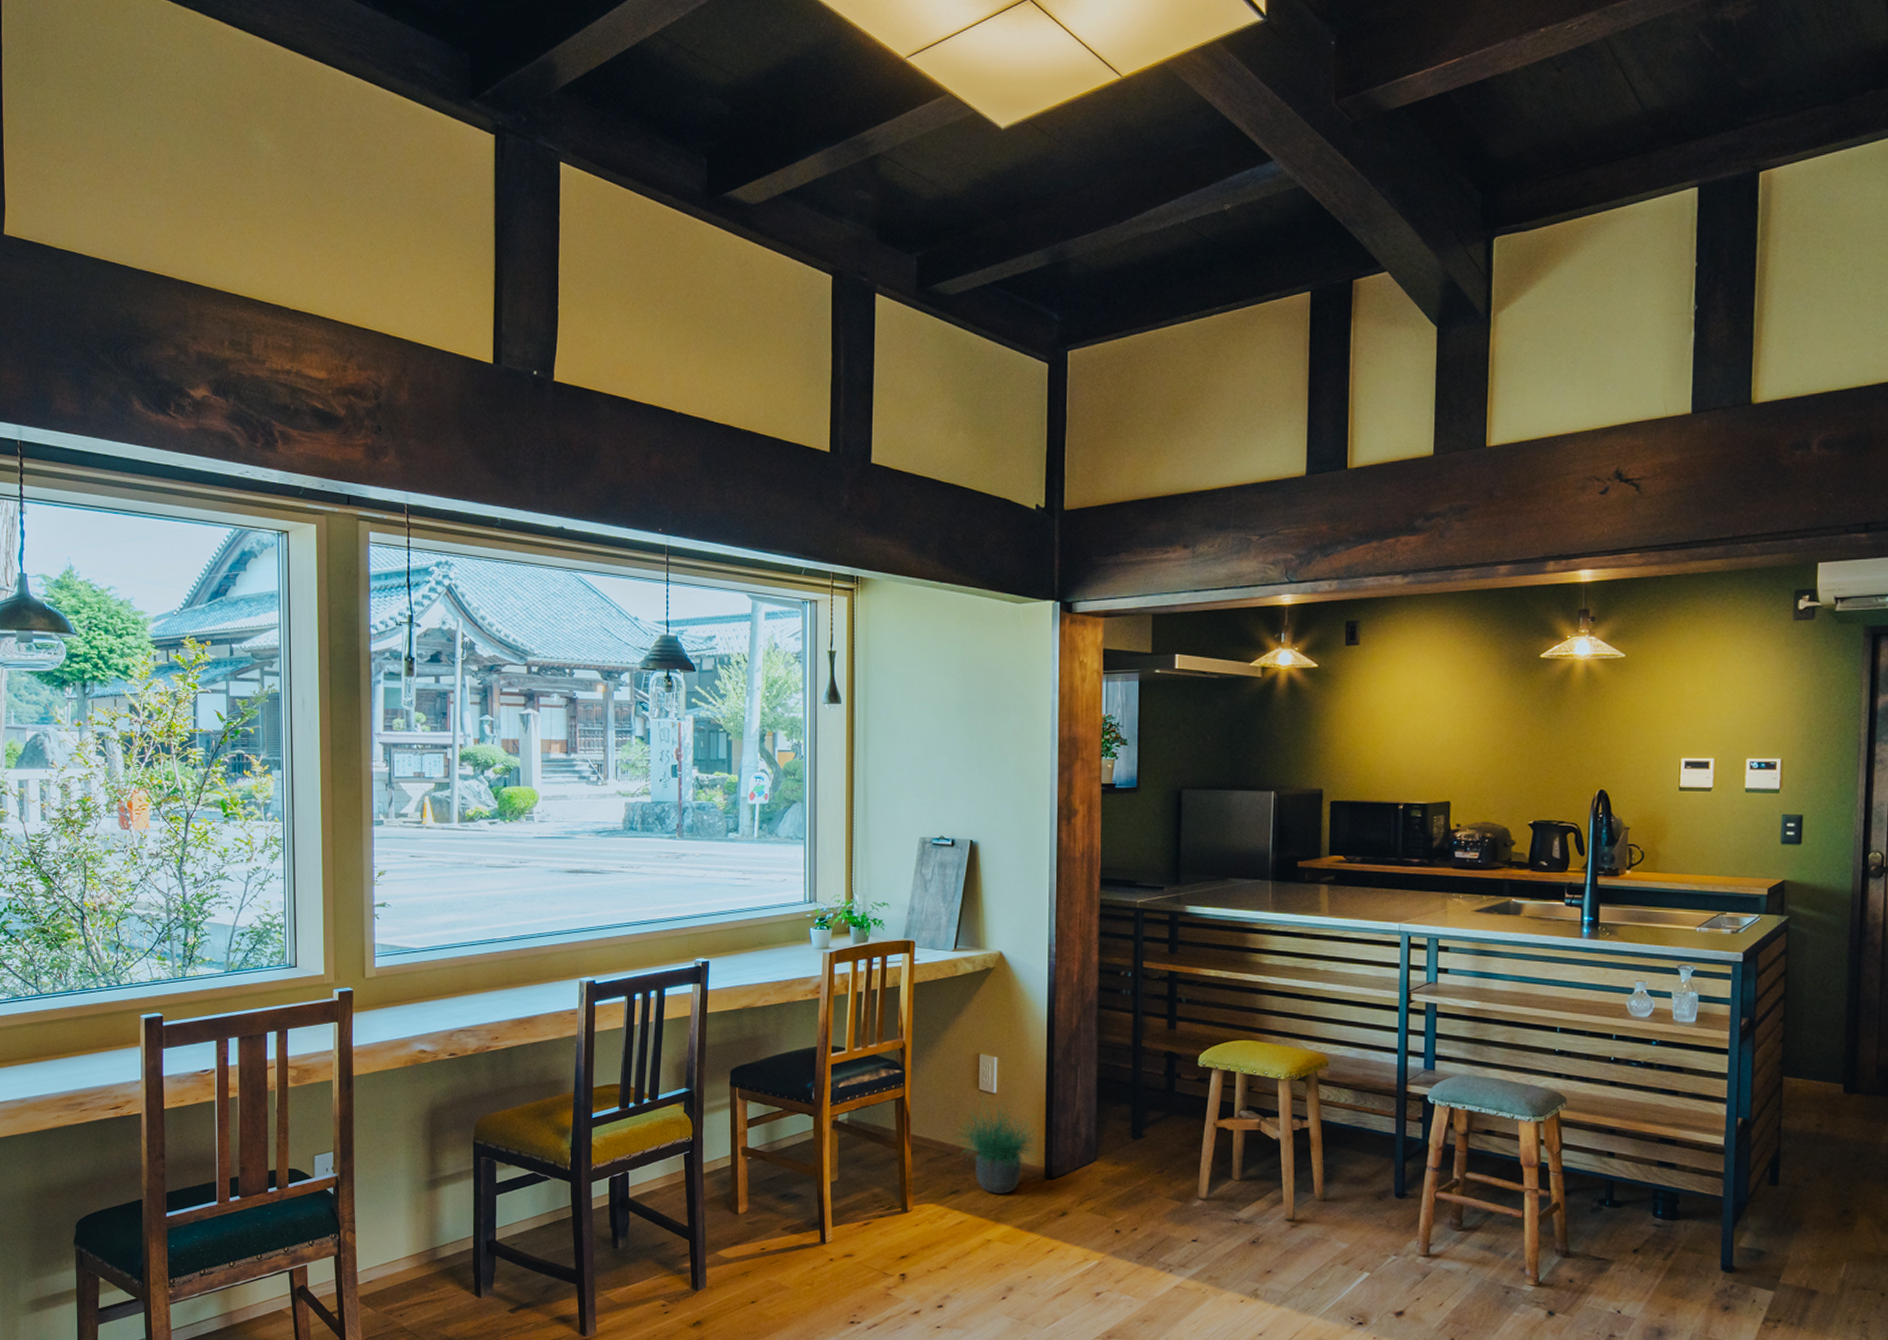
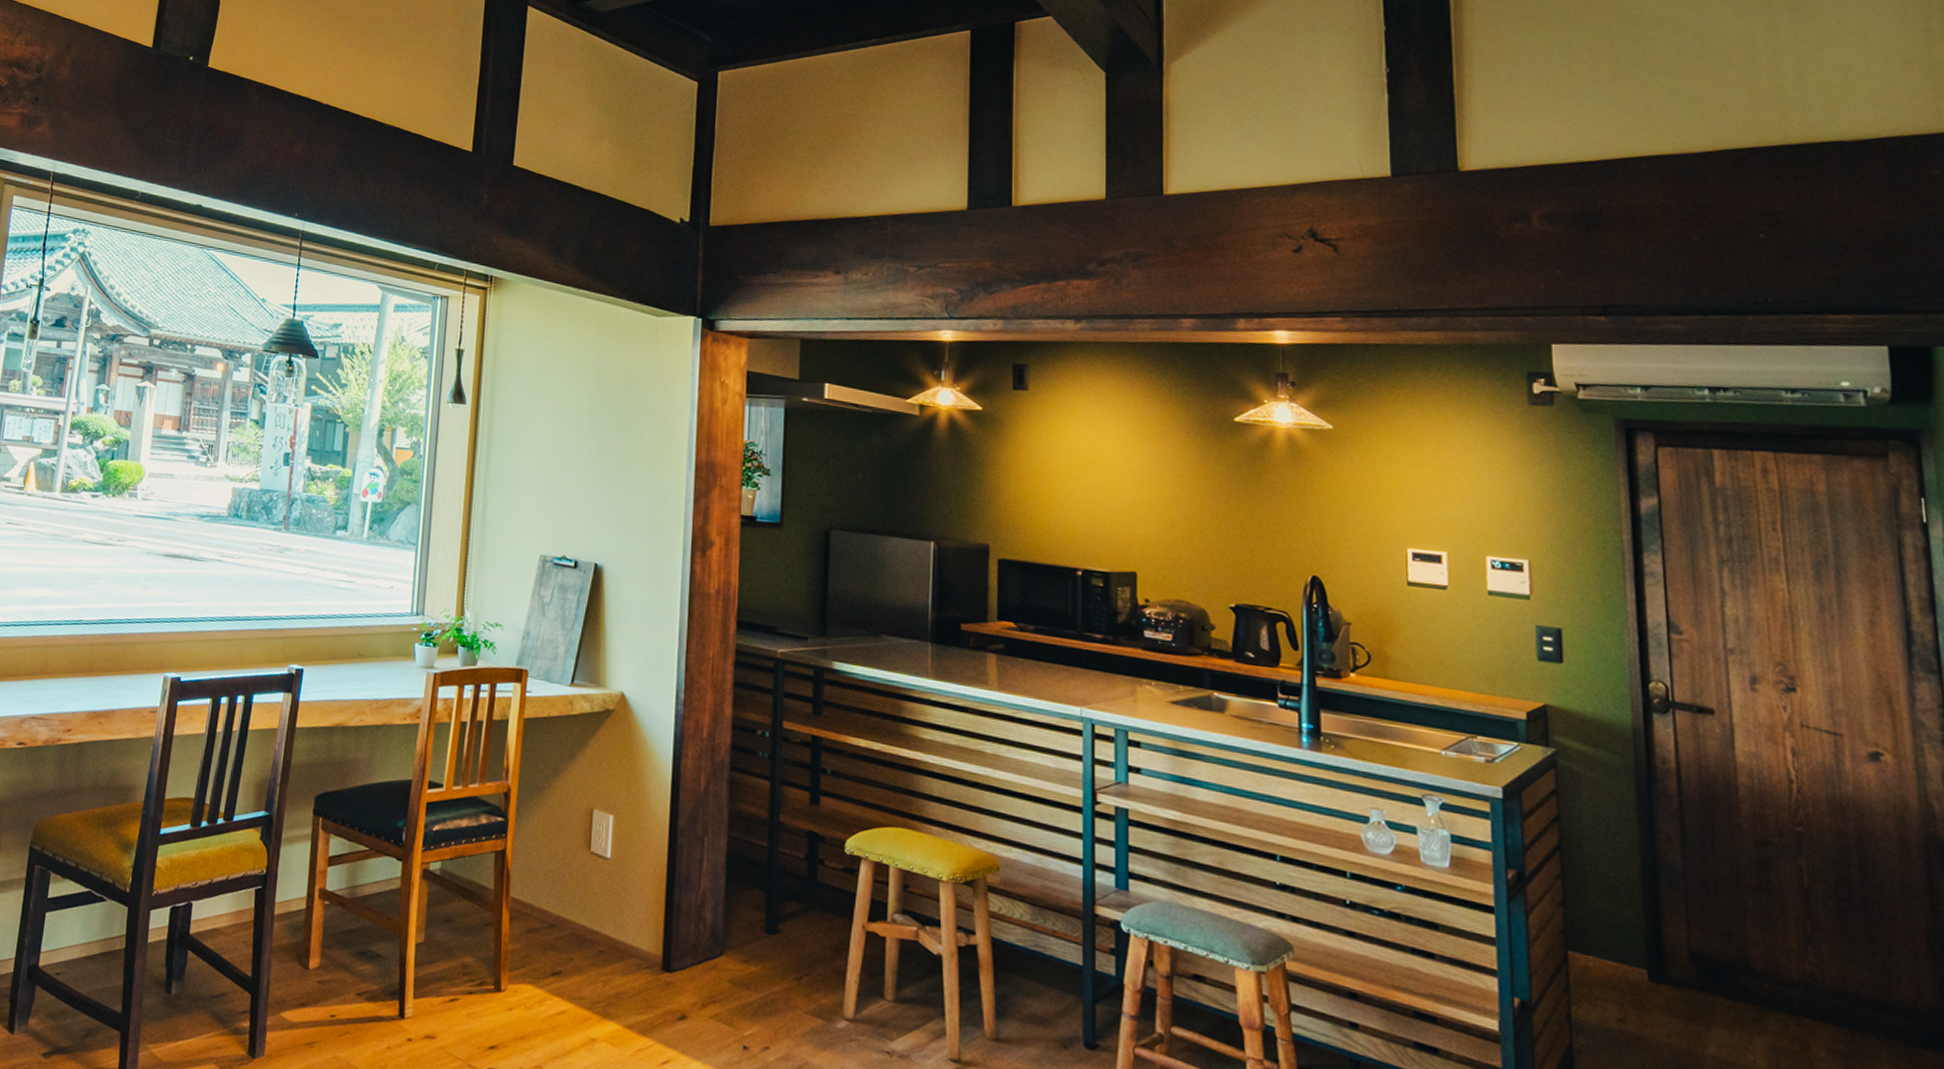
potted plant: present [948,1090,1044,1194] -> none [553,857,662,984]

